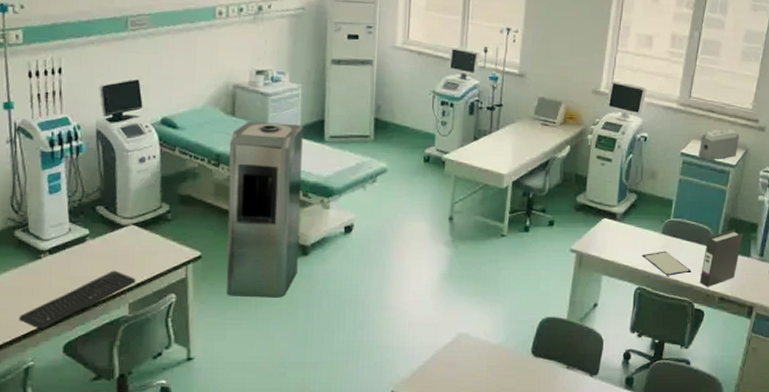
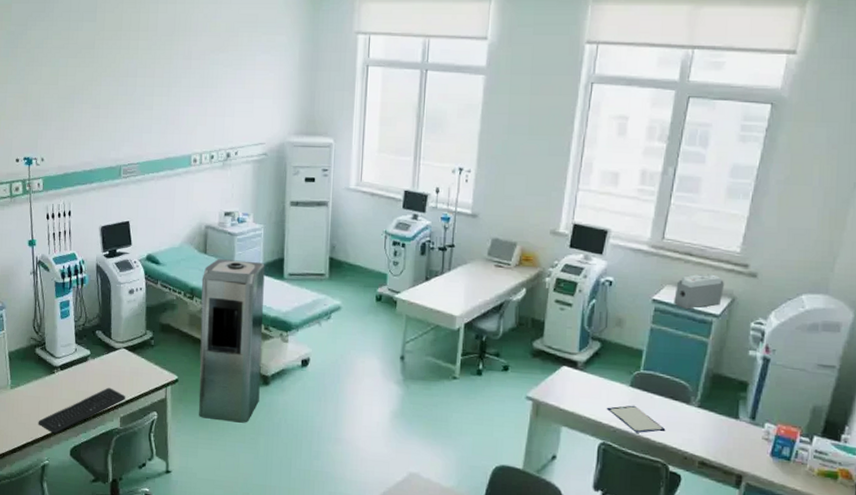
binder: present [699,229,743,288] -> none [675,386,729,450]

